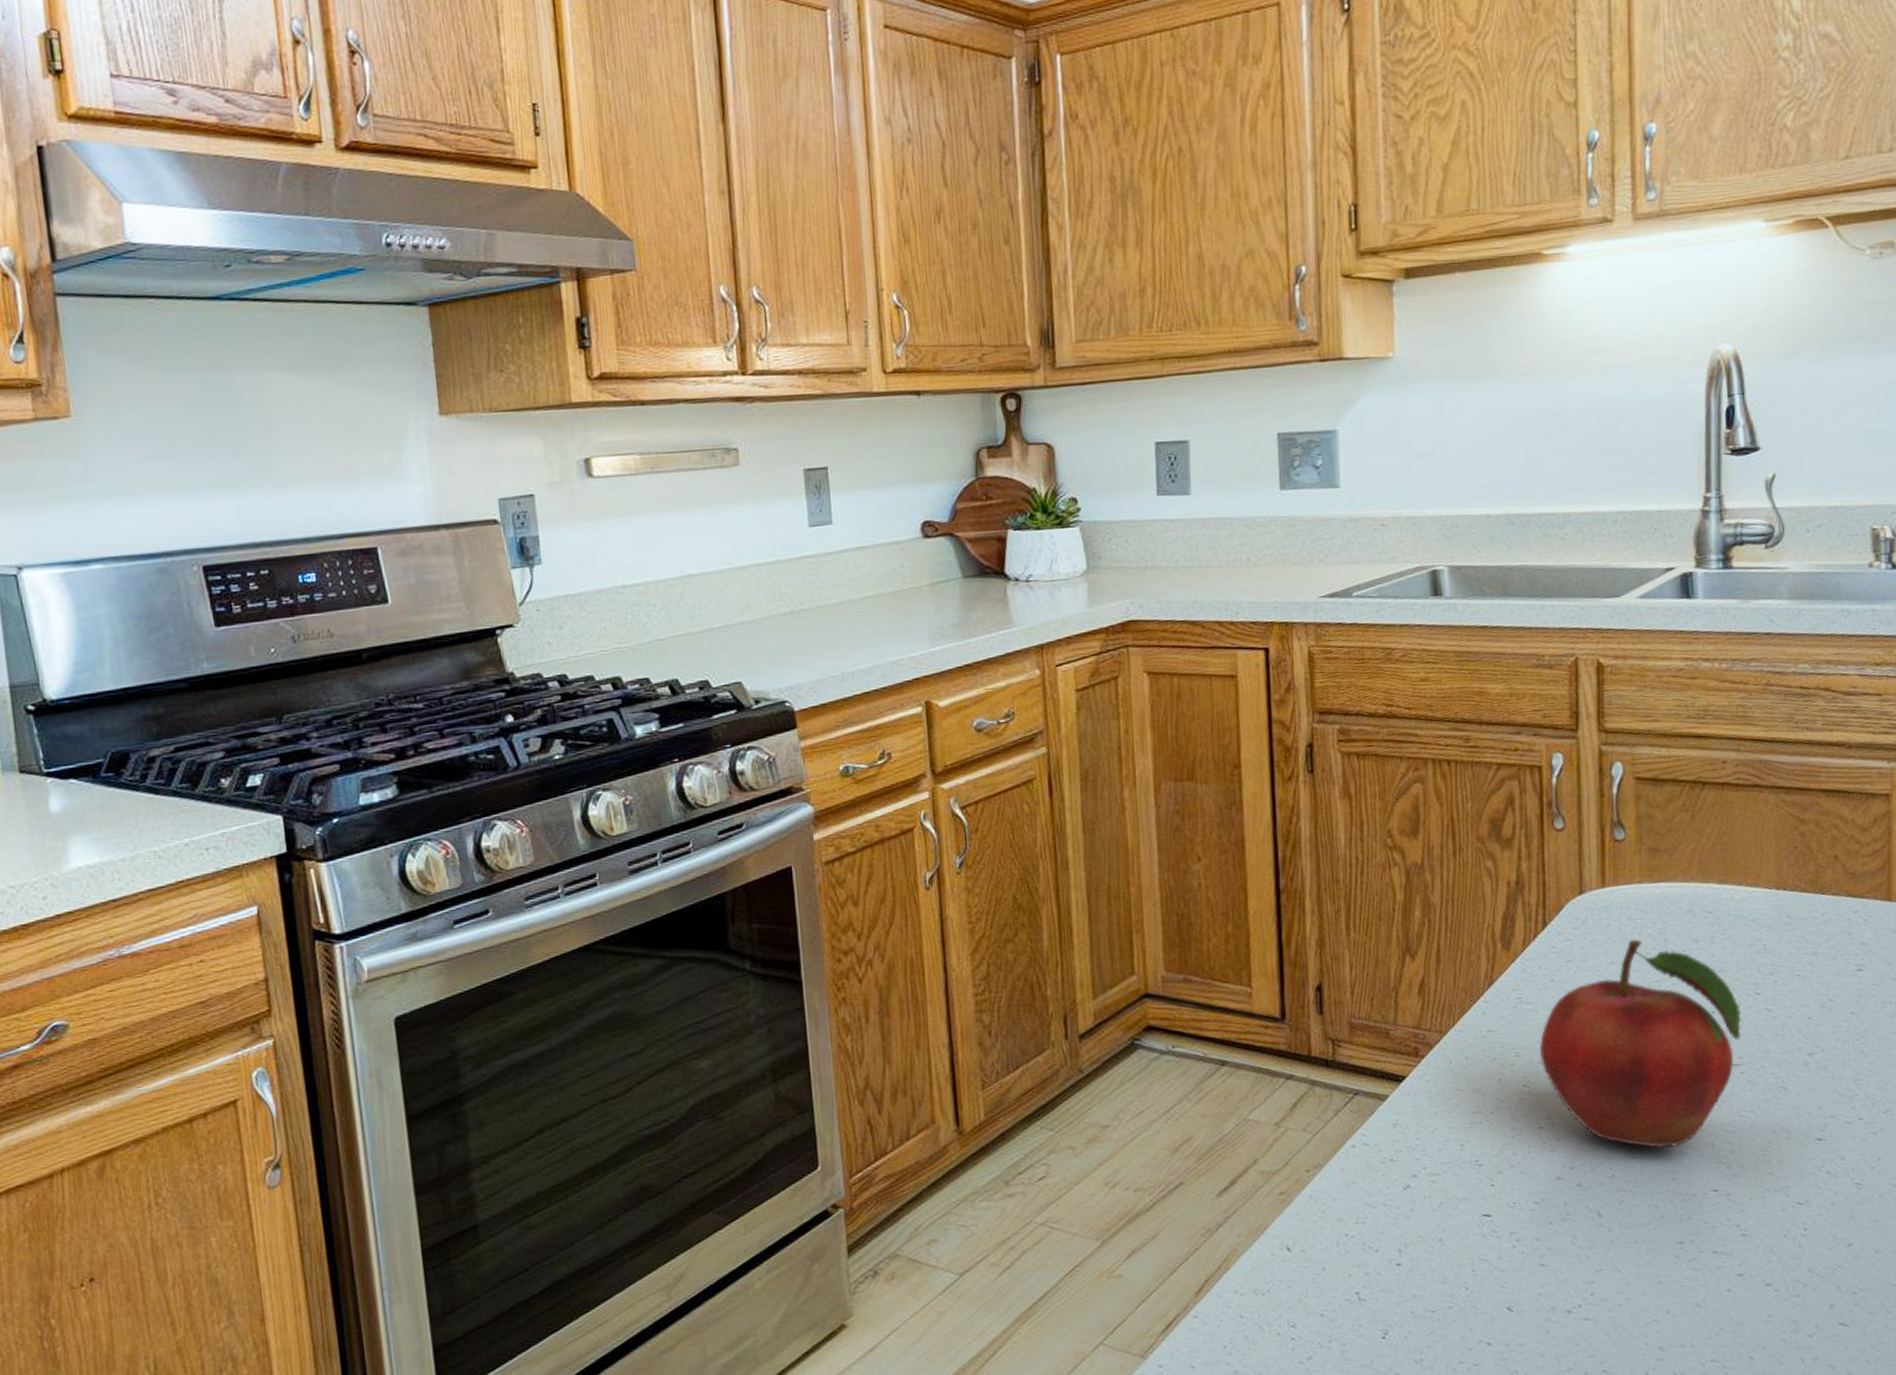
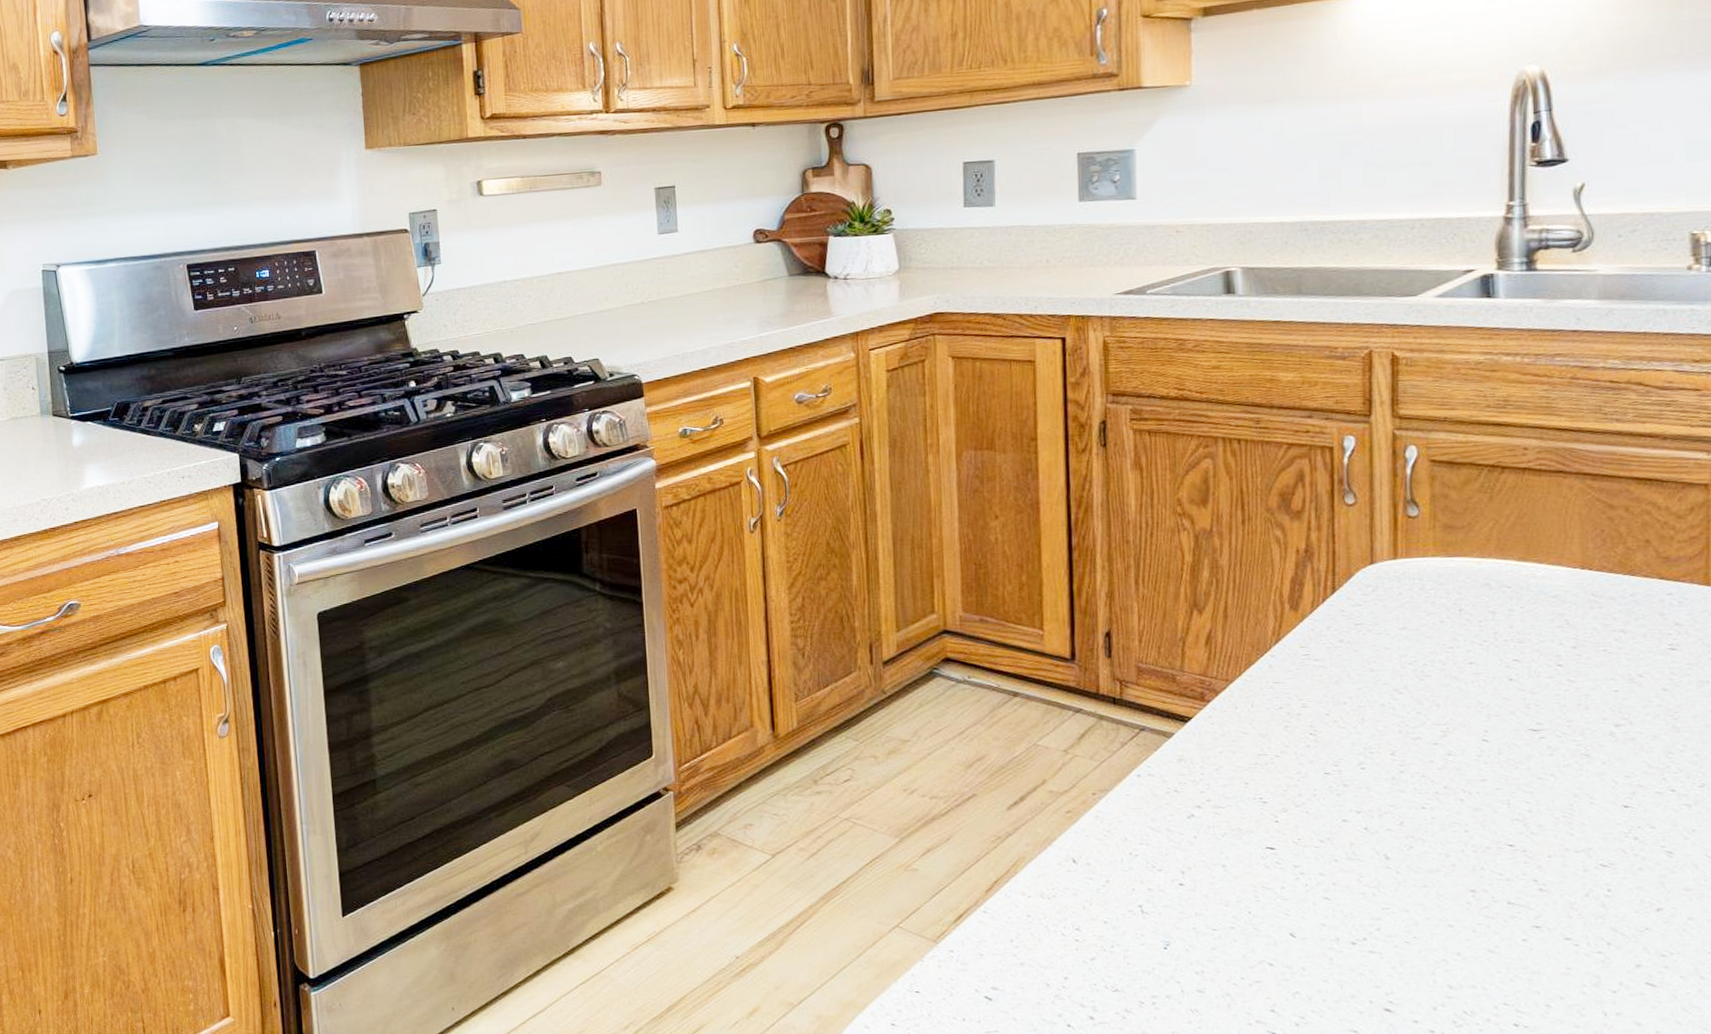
fruit: present [1540,939,1741,1148] -> none [1327,607,1541,802]

